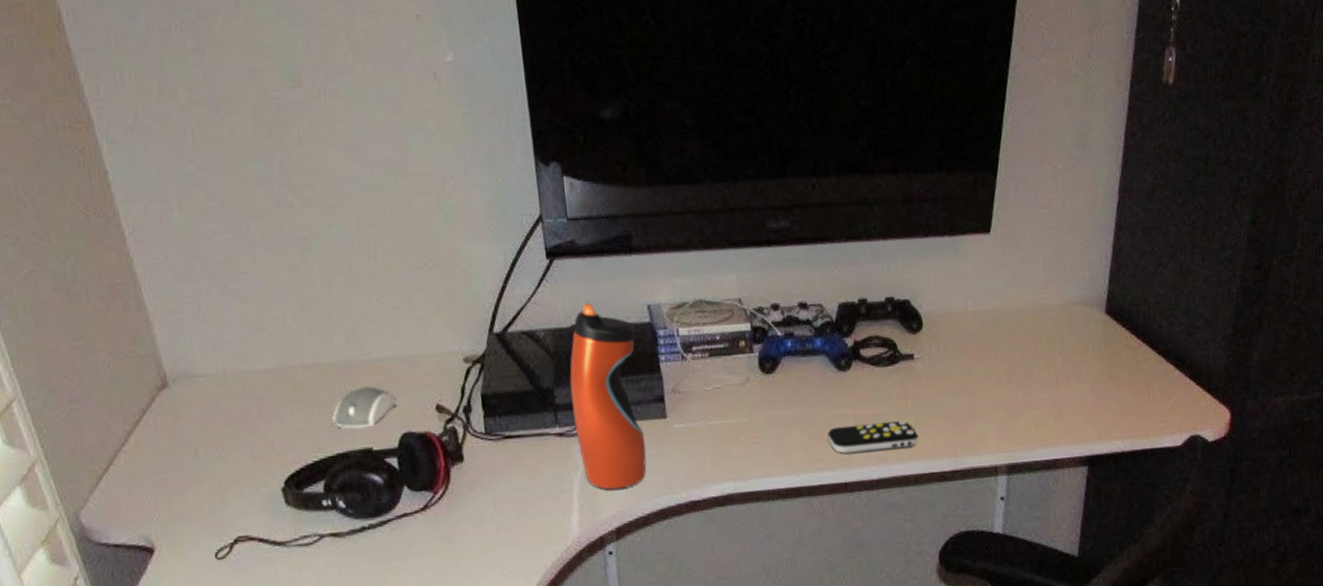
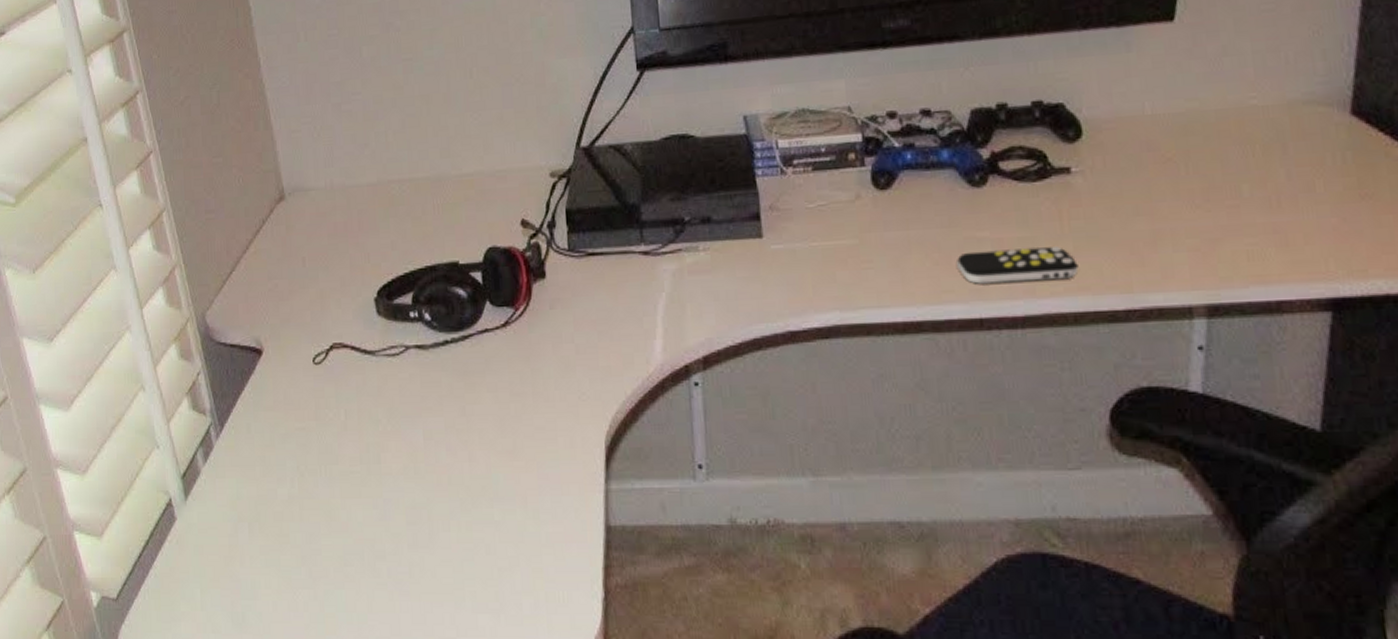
computer mouse: present [332,385,396,429] -> none [424,199,483,242]
water bottle: present [569,302,647,490] -> none [657,114,739,315]

